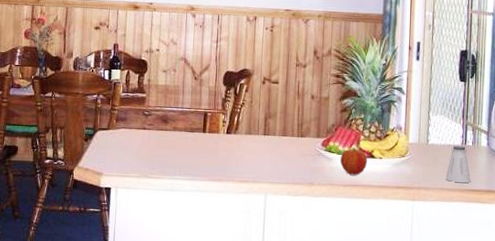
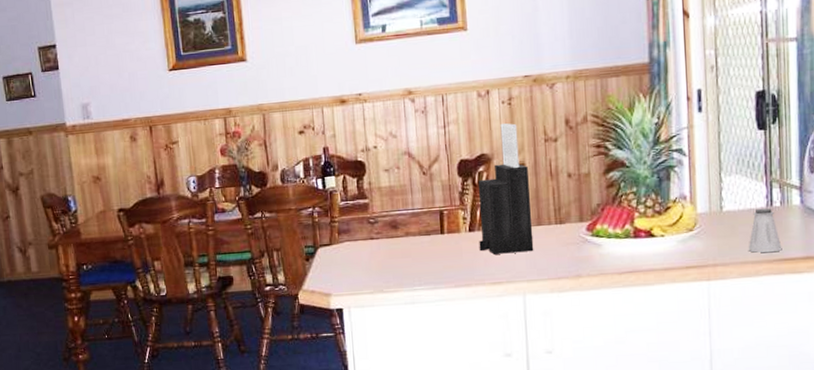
knife block: none [233,45,280,158] -> present [477,123,534,255]
apple: present [340,148,368,175] -> none [612,228,647,261]

